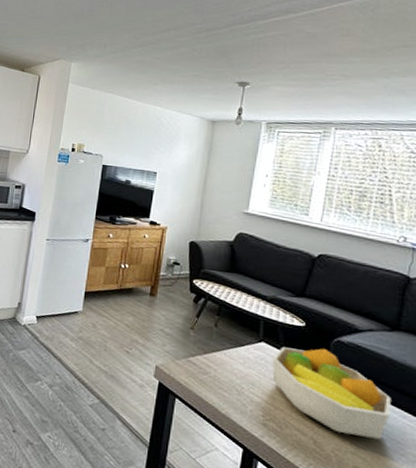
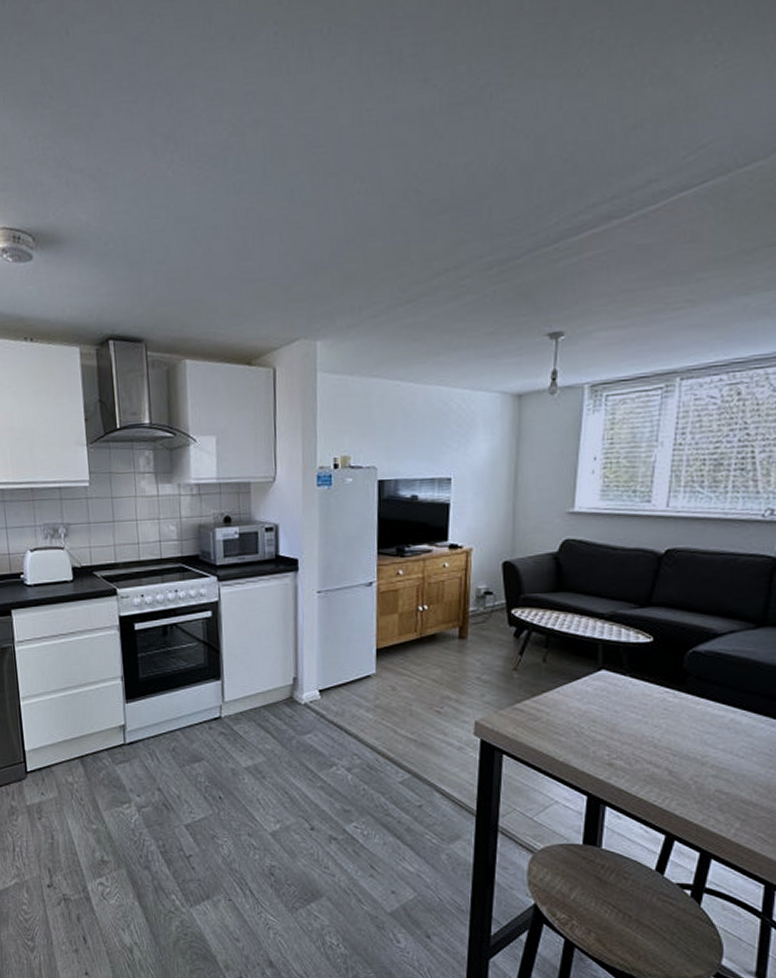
fruit bowl: present [272,346,391,440] -> none [616,663,757,756]

